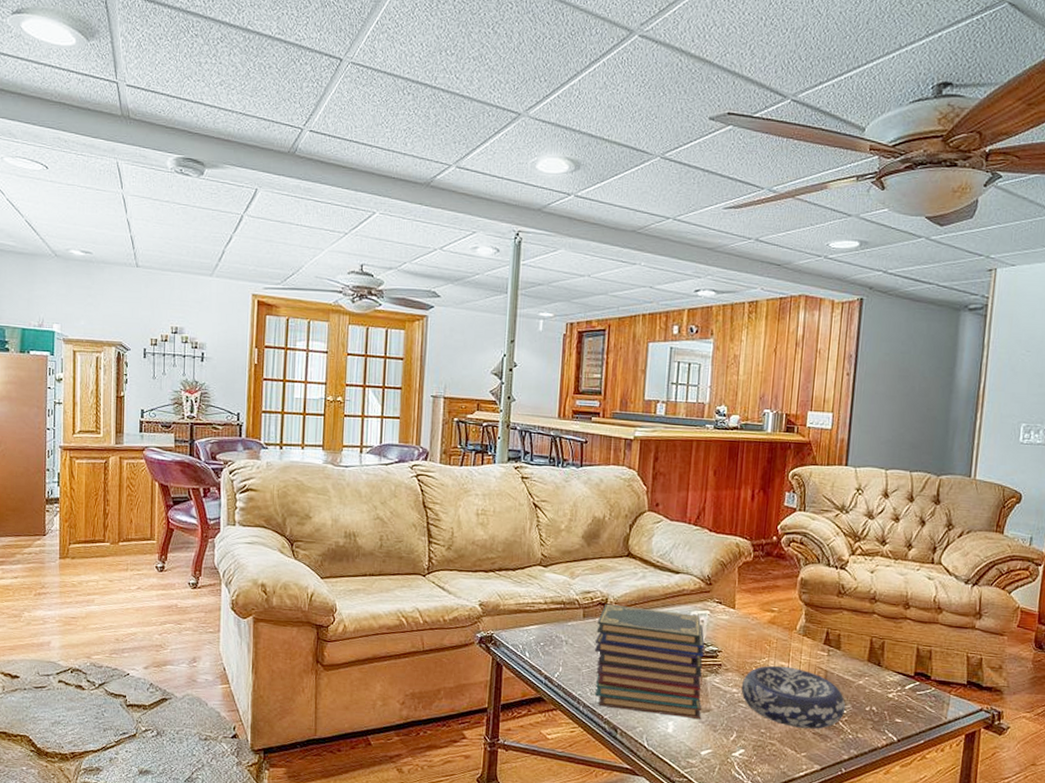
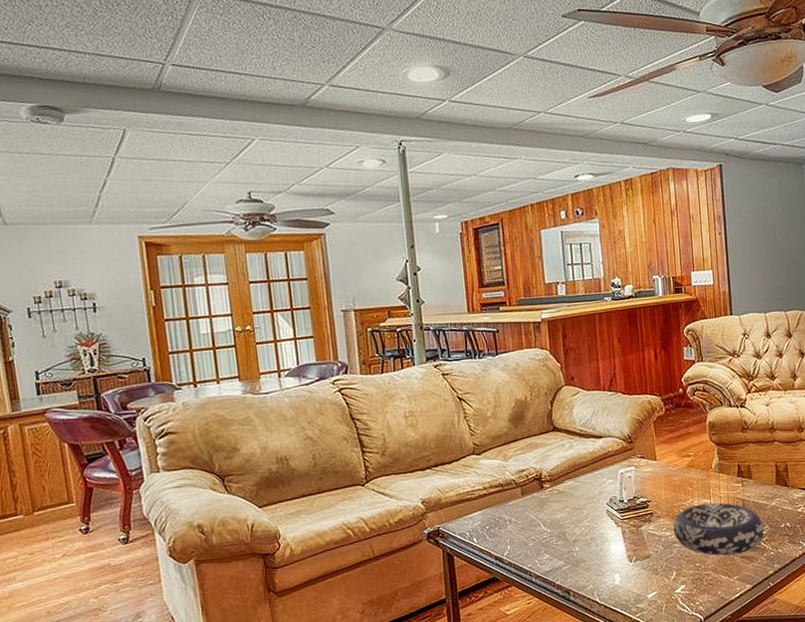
book stack: present [594,603,705,719] -> none [535,472,643,574]

